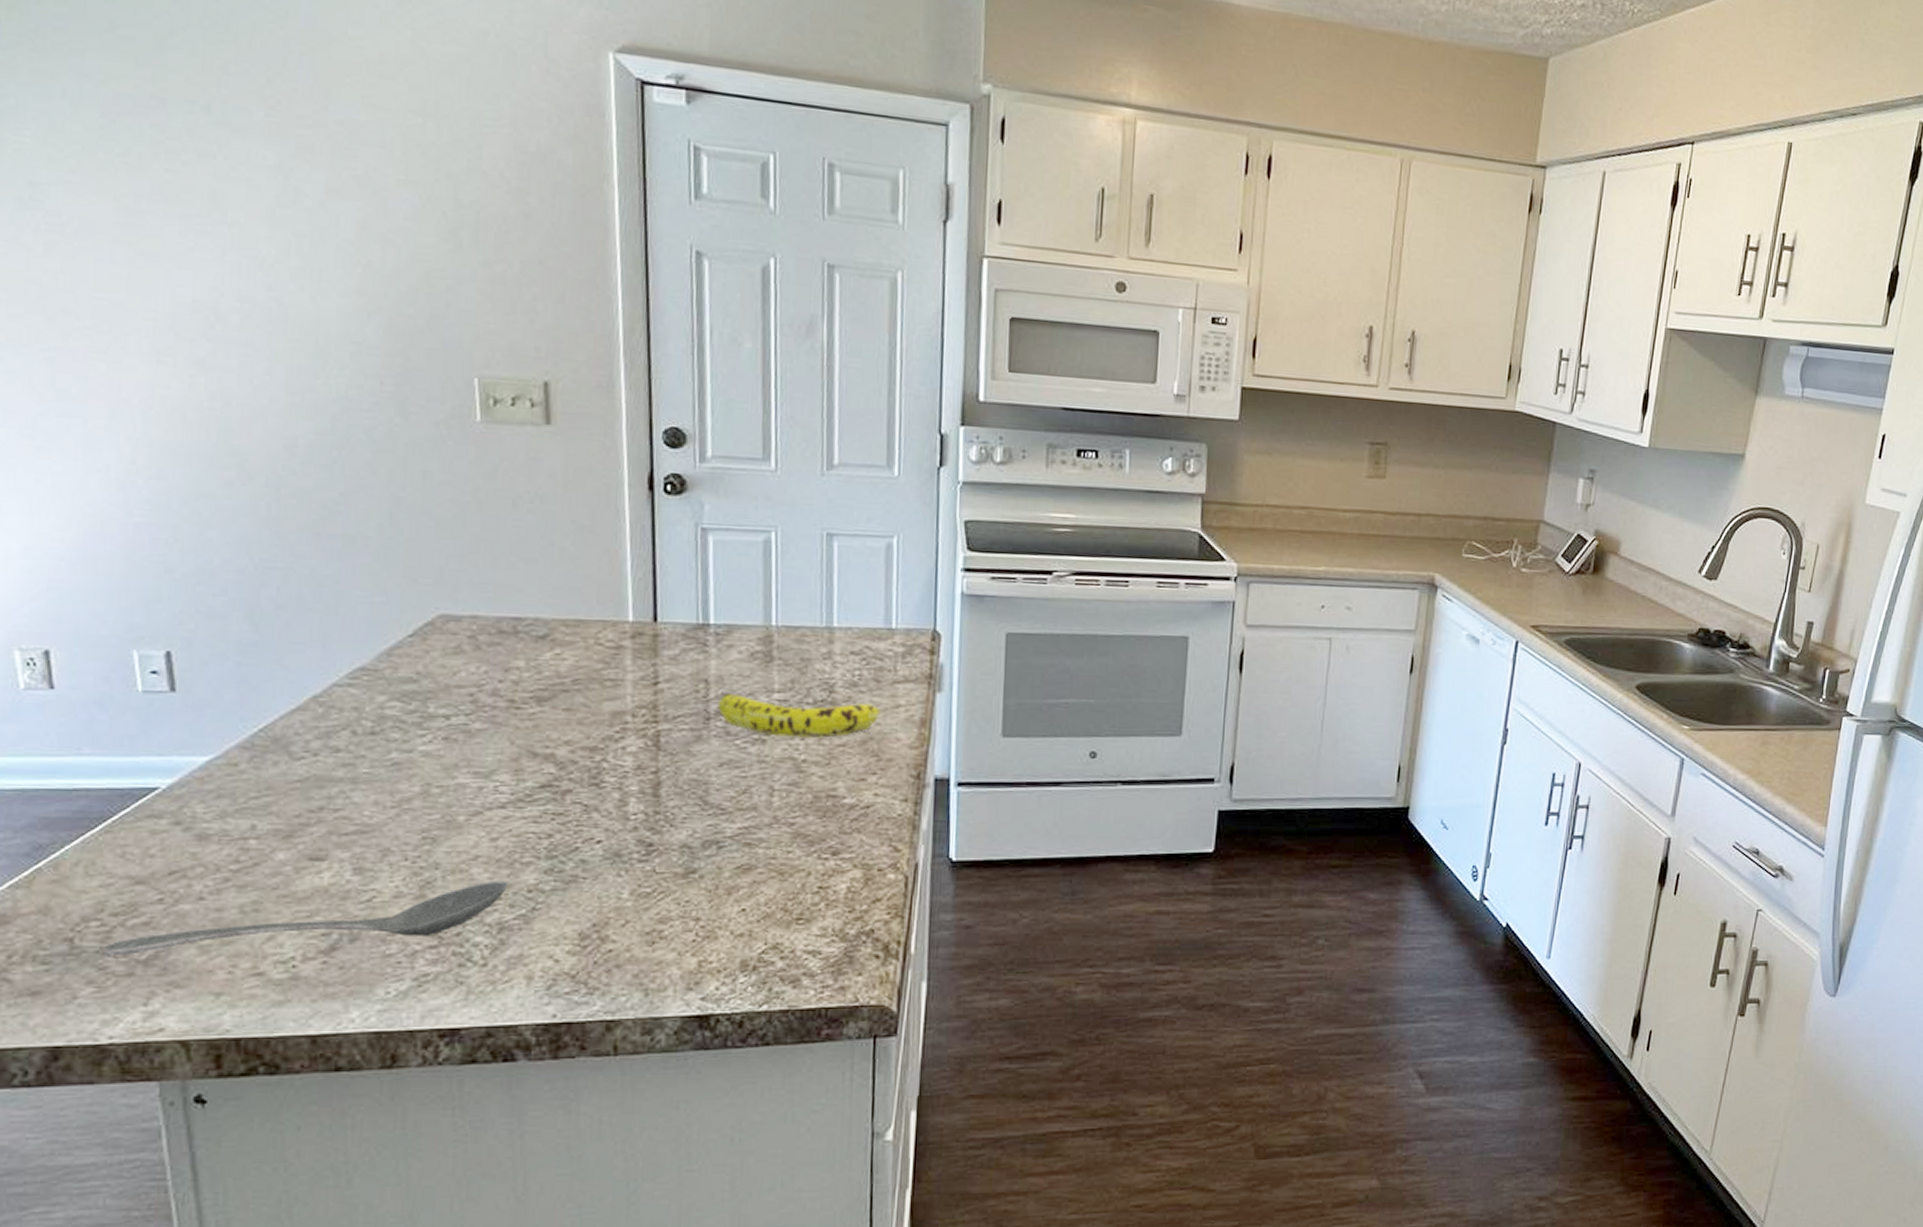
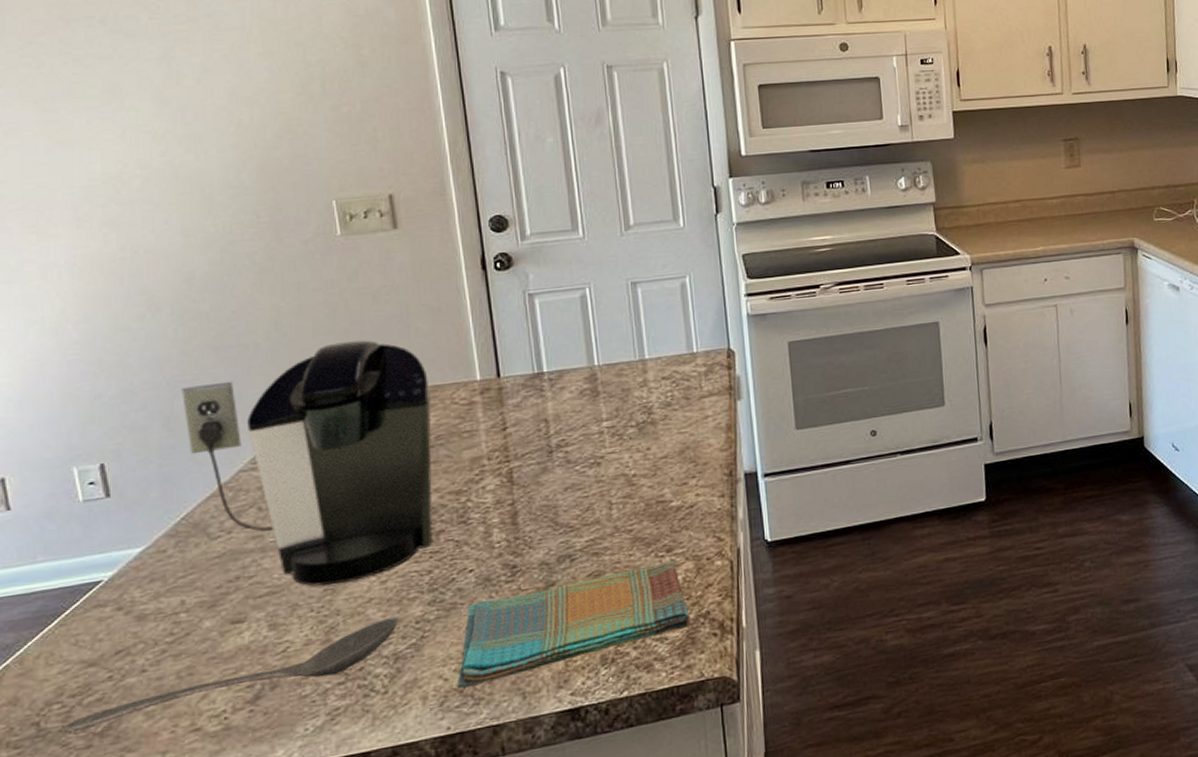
coffee maker: none [271,550,572,833] -> present [181,340,433,586]
dish towel: none [570,866,851,973] -> present [457,561,691,689]
fruit: present [717,692,880,738] -> none [557,419,693,458]

